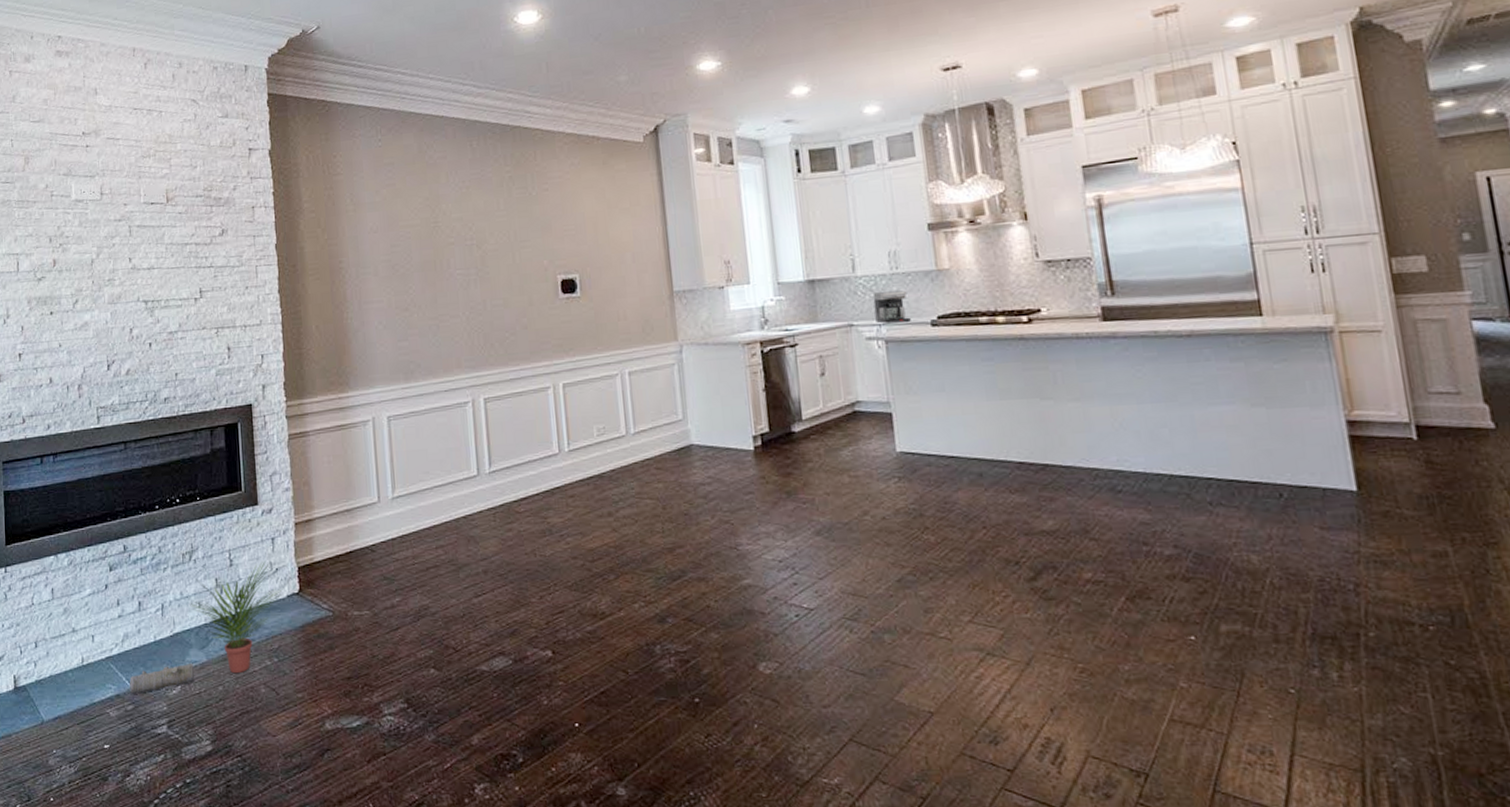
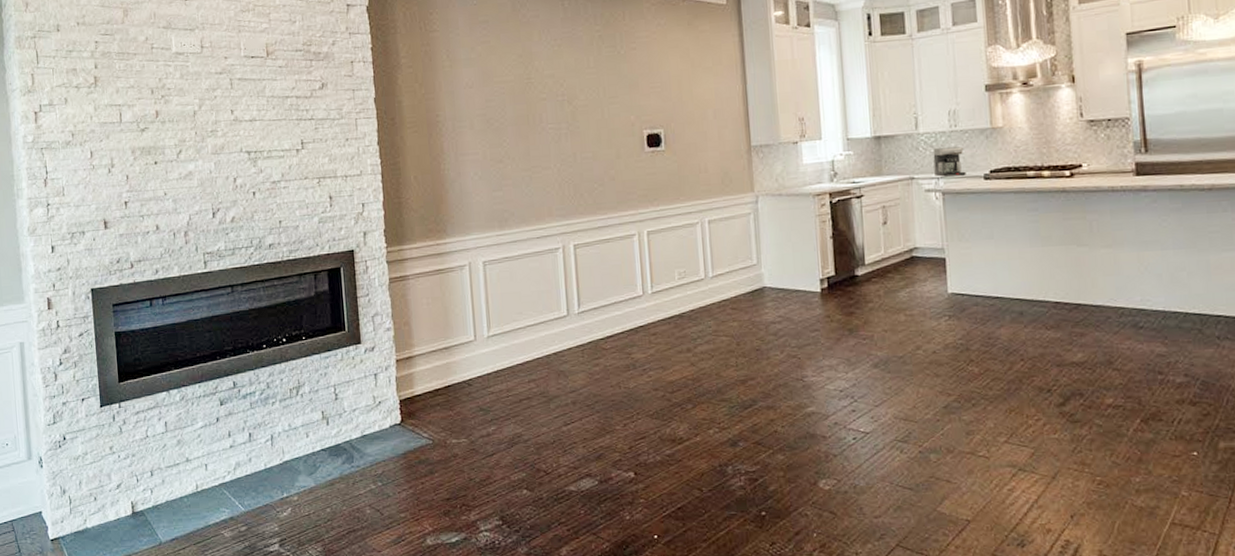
decorative log: present [129,662,194,695] -> none [242,487,303,518]
potted plant: present [190,560,282,674] -> none [298,394,385,497]

